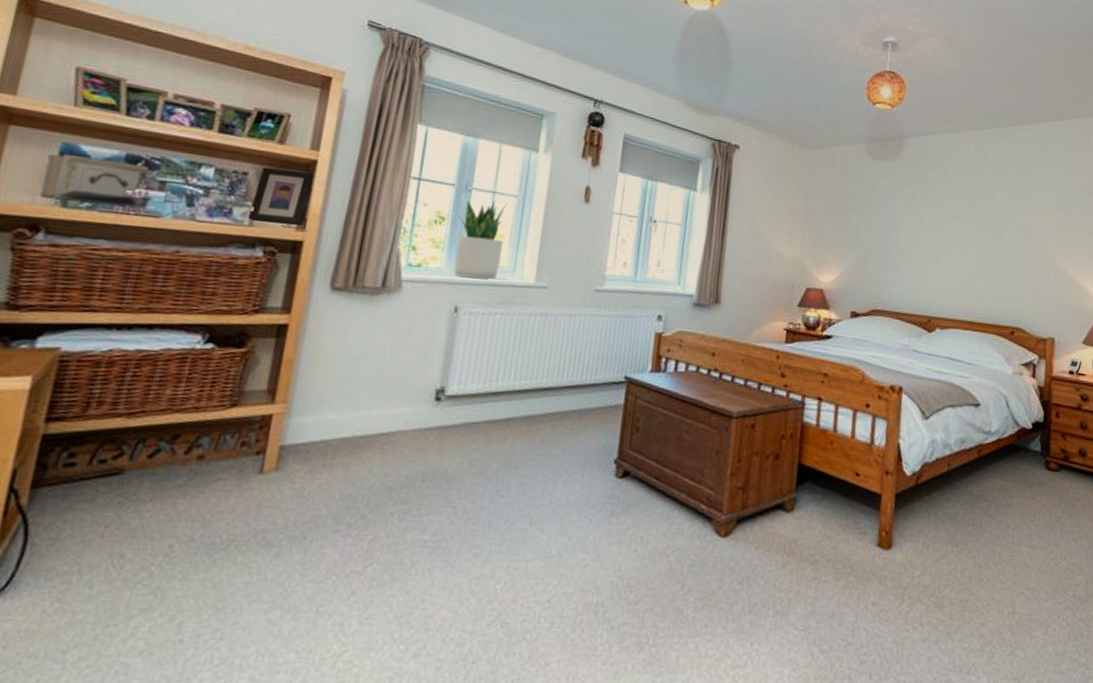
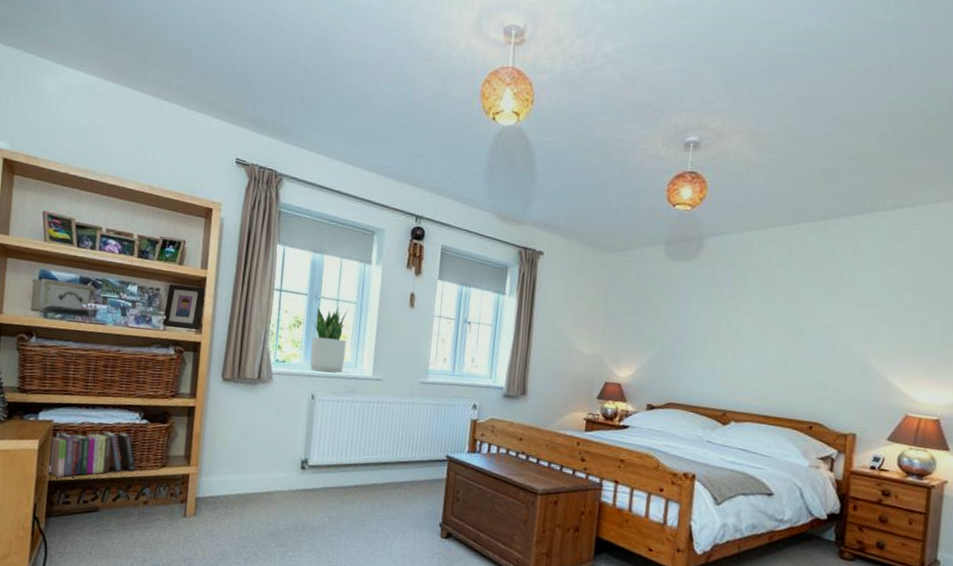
books: none [43,359,190,428] -> present [48,430,136,477]

